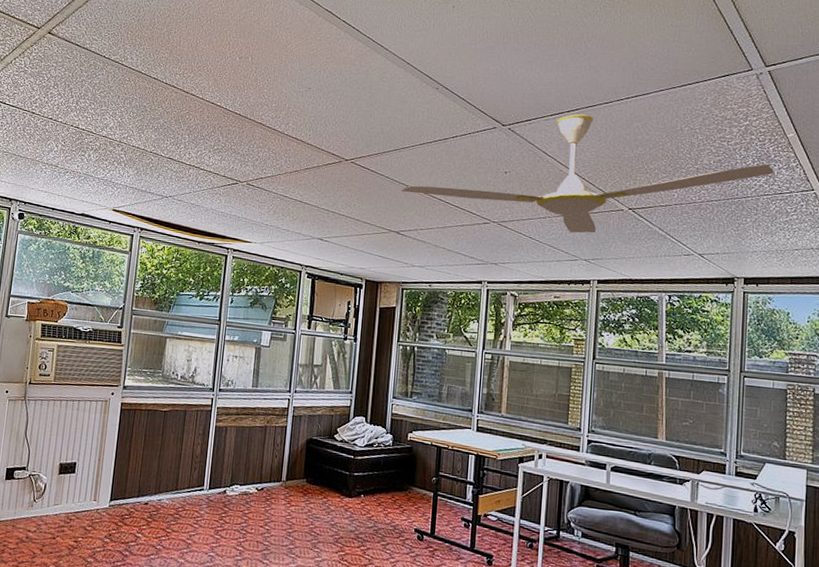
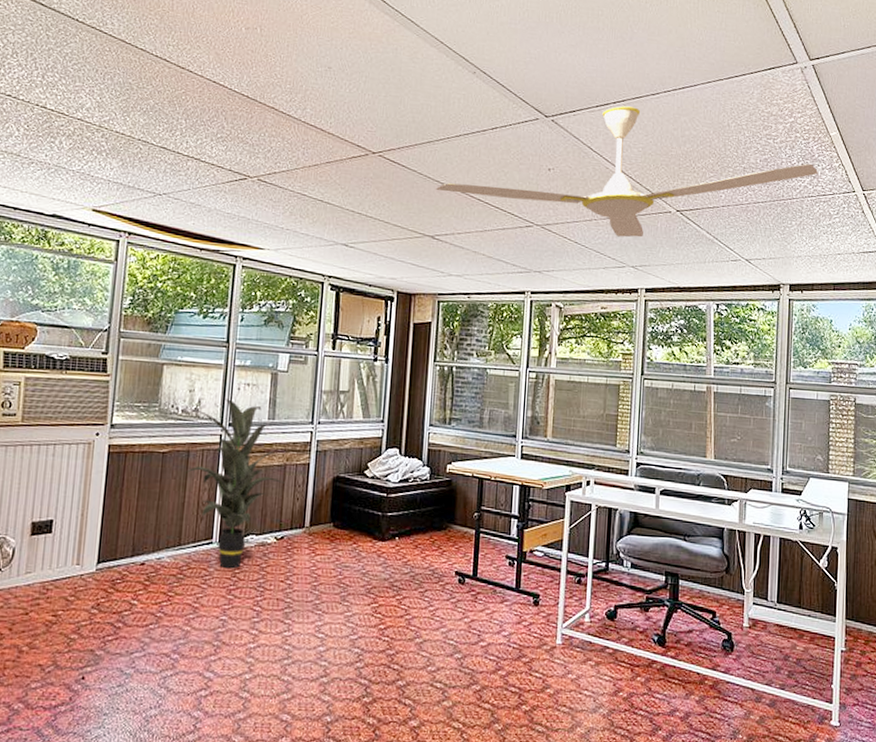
indoor plant: none [182,368,266,513] -> present [185,399,286,569]

